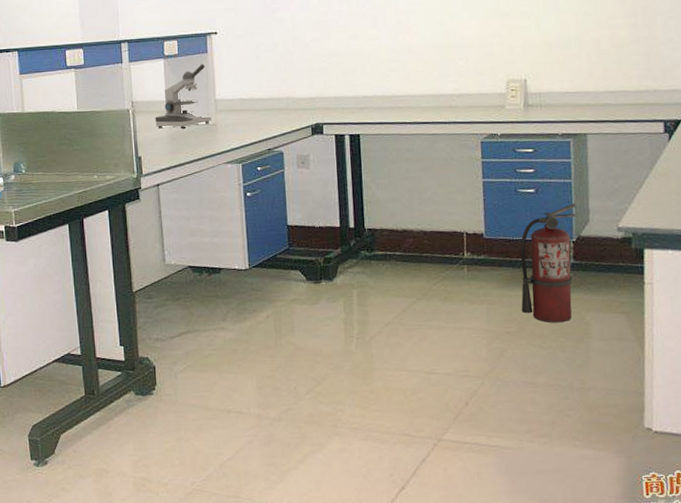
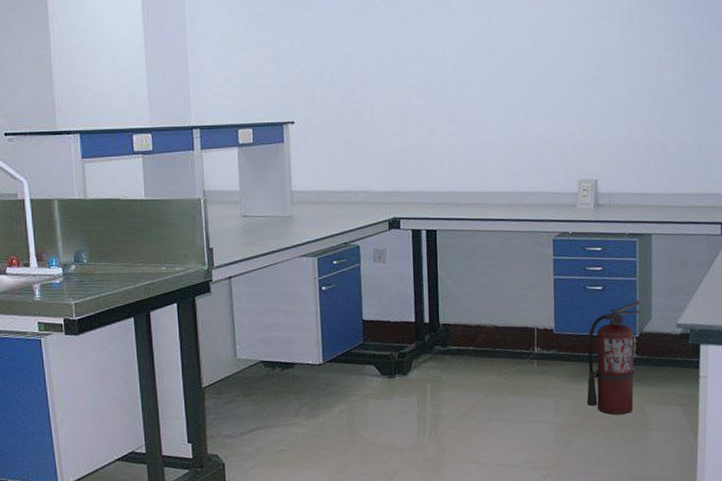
microscope: present [155,64,211,129] -> none [227,154,287,220]

